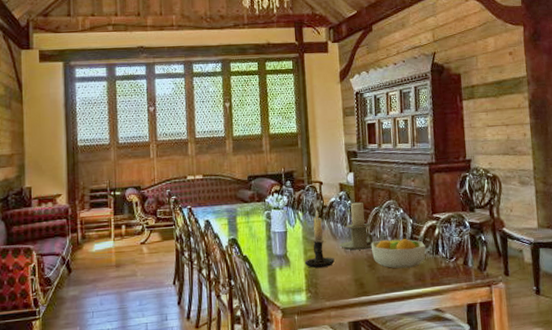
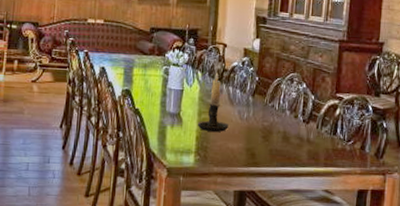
candle holder: present [338,202,378,250] -> none [234,70,276,120]
fruit bowl: present [372,238,426,269] -> none [268,112,324,145]

